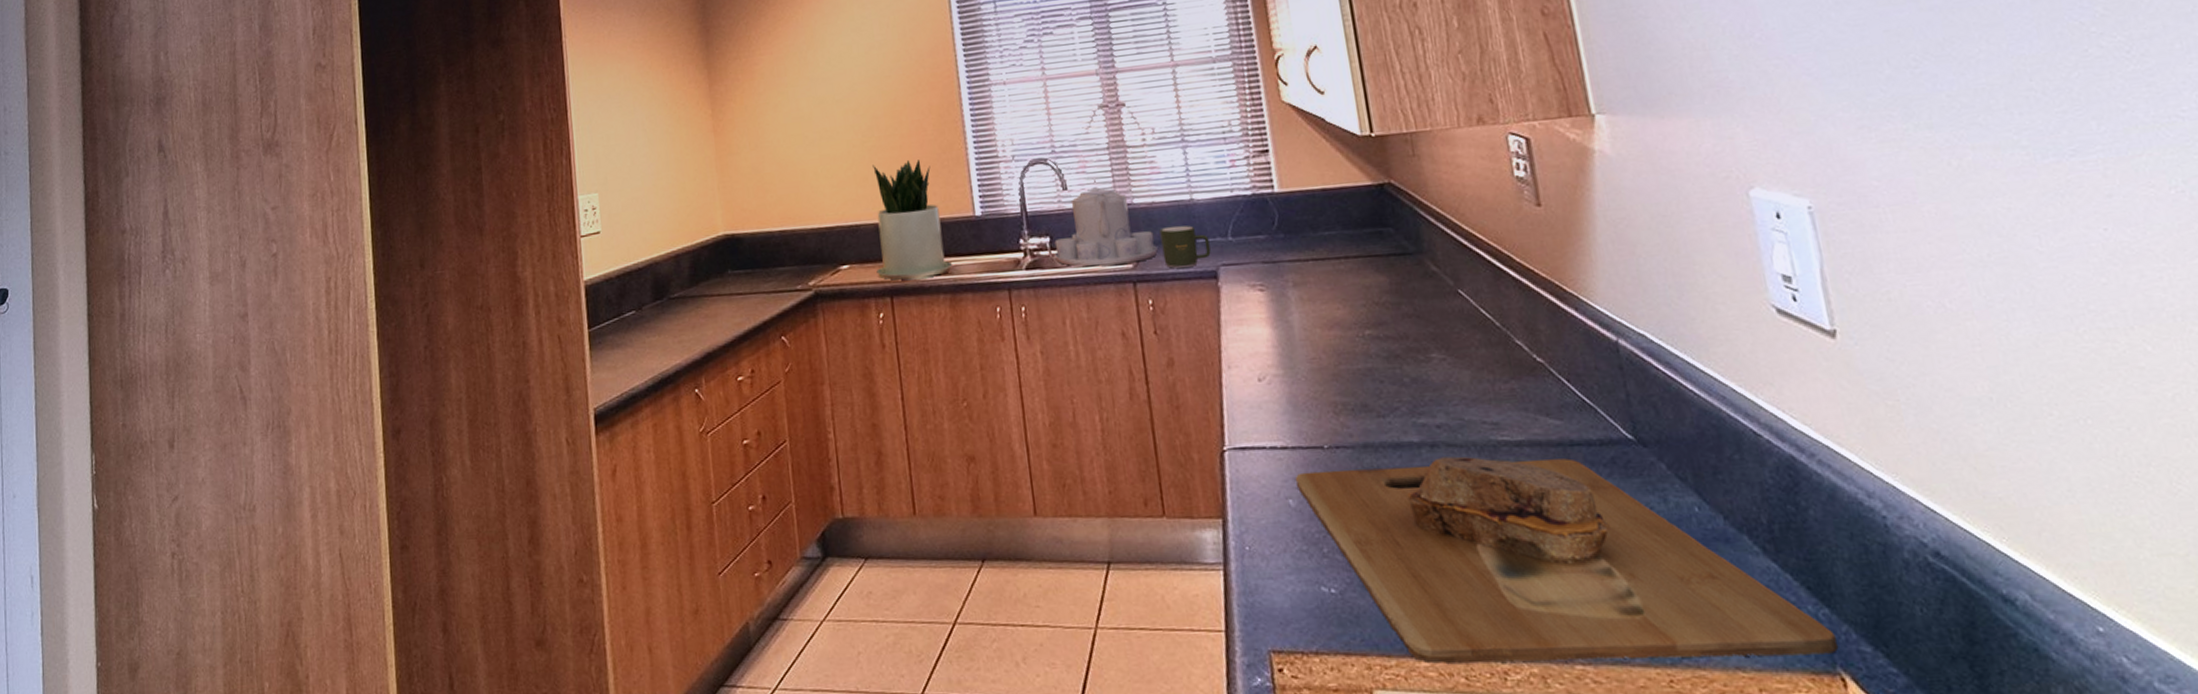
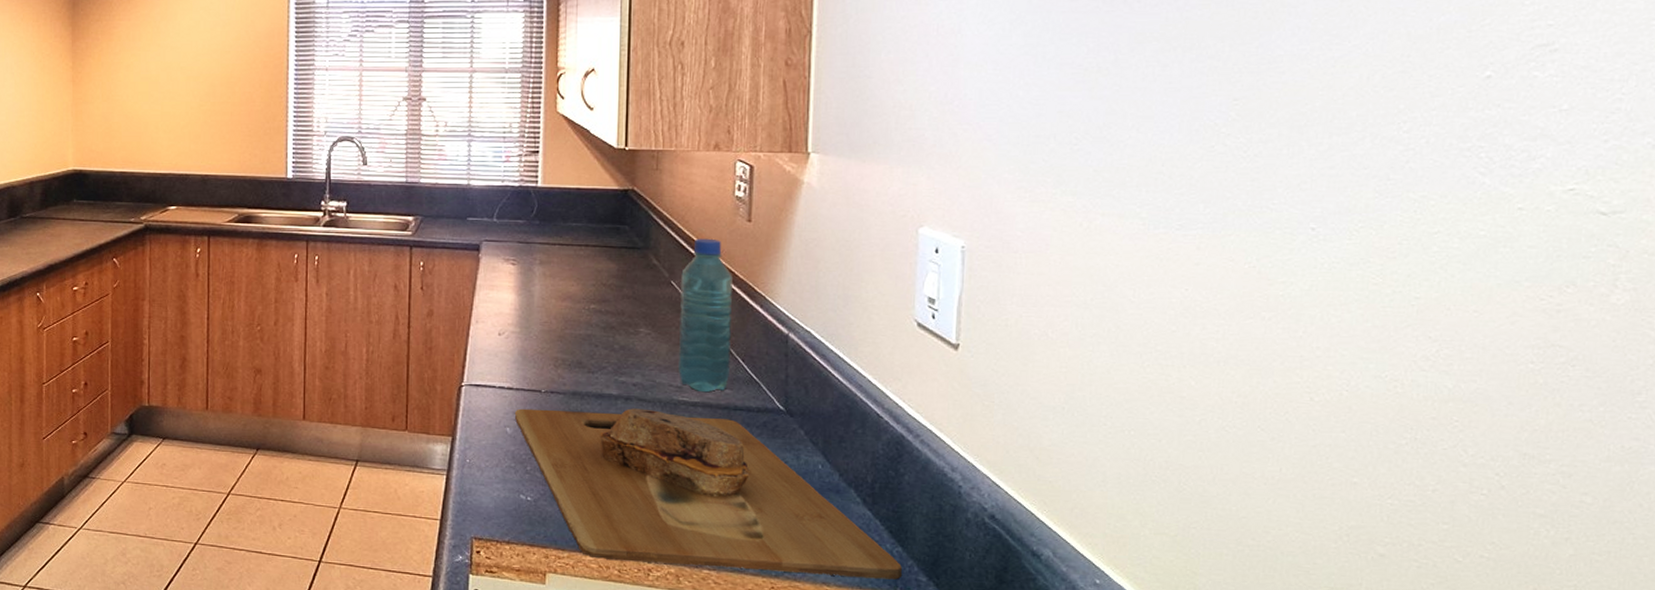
planter: present [872,159,952,280] -> none [199,124,262,225]
tea set: present [1054,188,1158,267] -> none [349,167,434,231]
mug: present [1159,225,1211,268] -> none [438,204,477,239]
water bottle: none [1468,231,1556,428] -> present [679,238,733,393]

